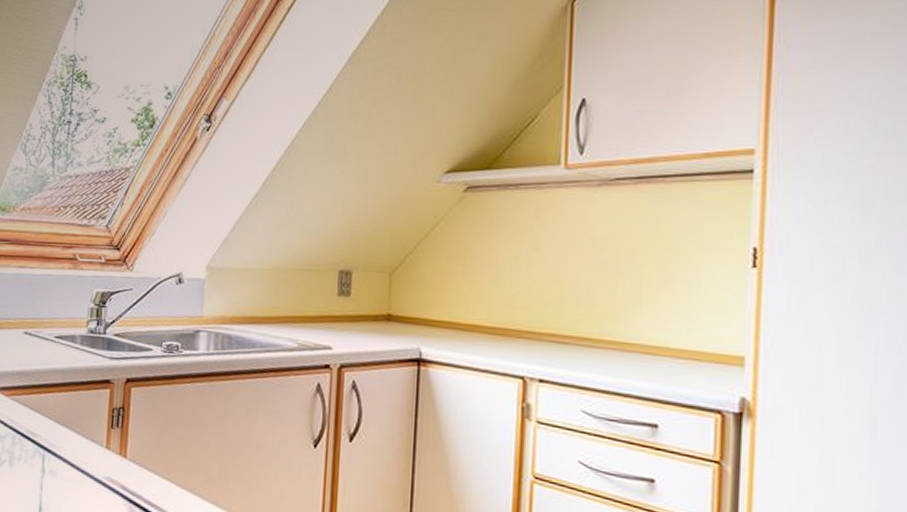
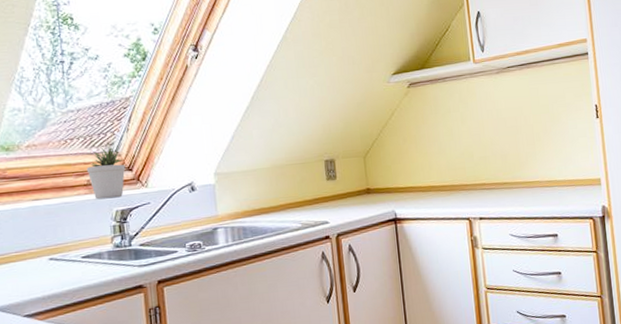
potted plant: none [74,216,114,278] -> present [86,143,126,200]

